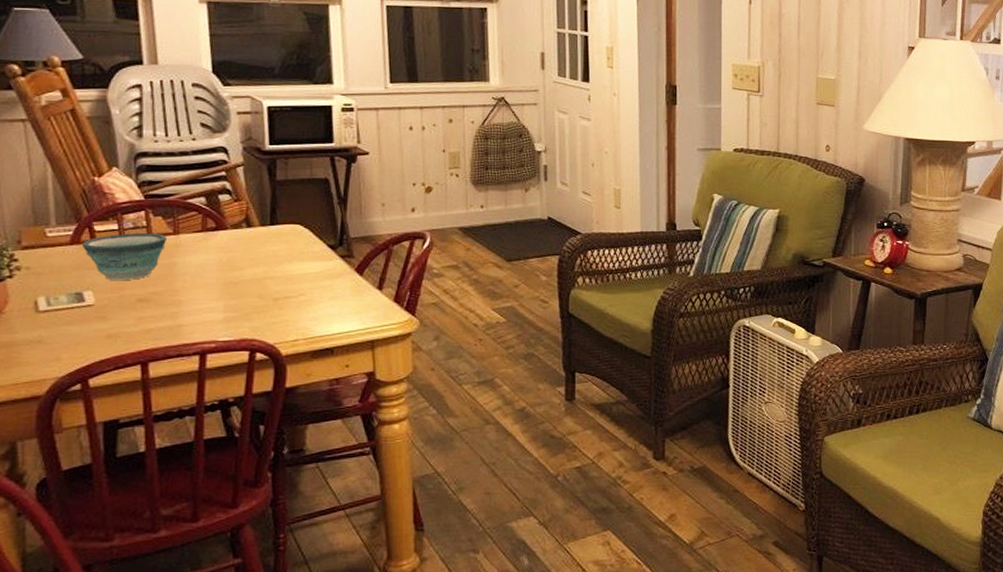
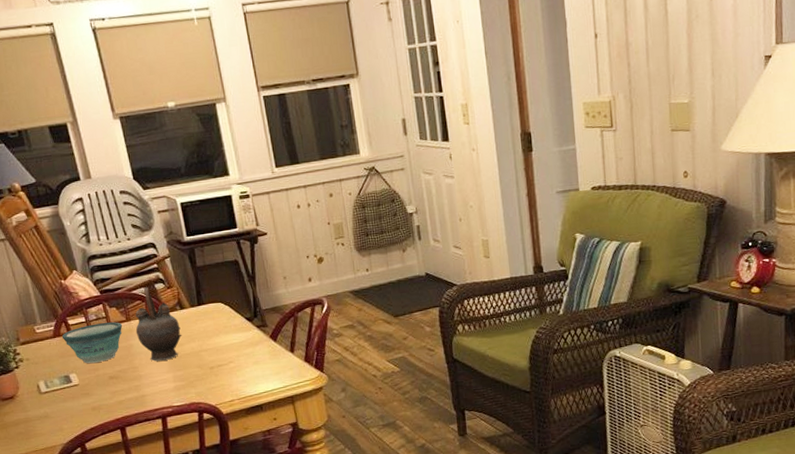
teapot: none [183,197,244,285] -> present [135,287,183,361]

